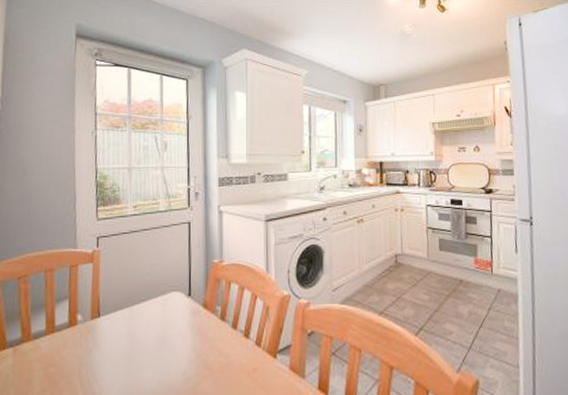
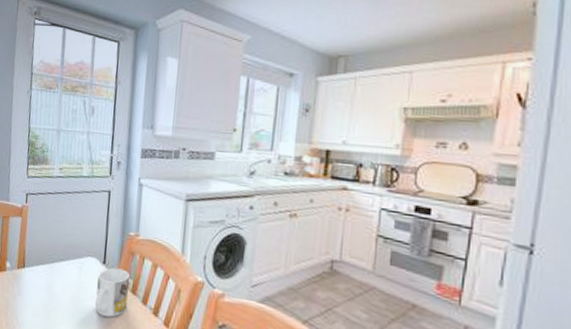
mug: none [183,297,218,350] -> present [95,268,130,318]

